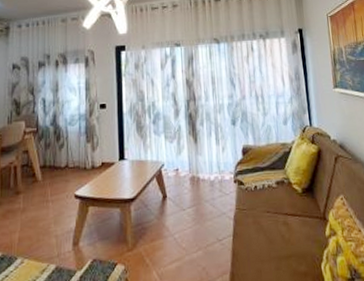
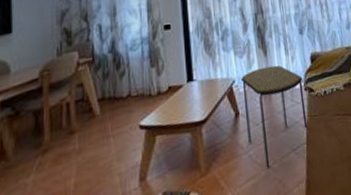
side table: none [171,154,235,254] -> present [241,65,308,168]

